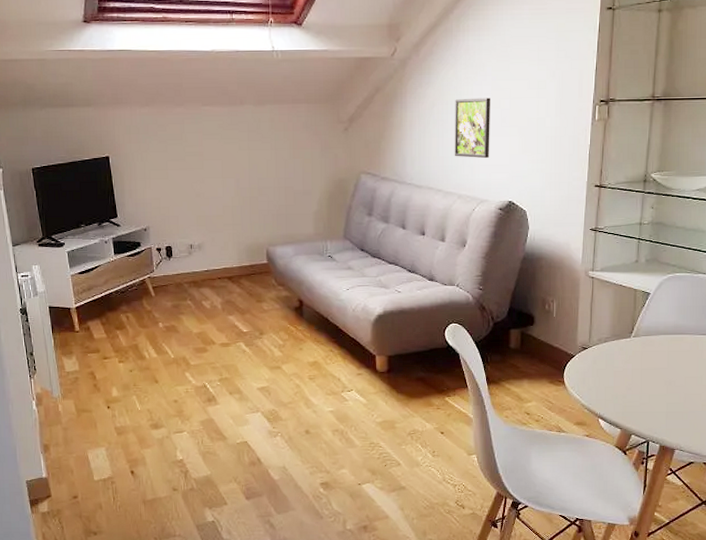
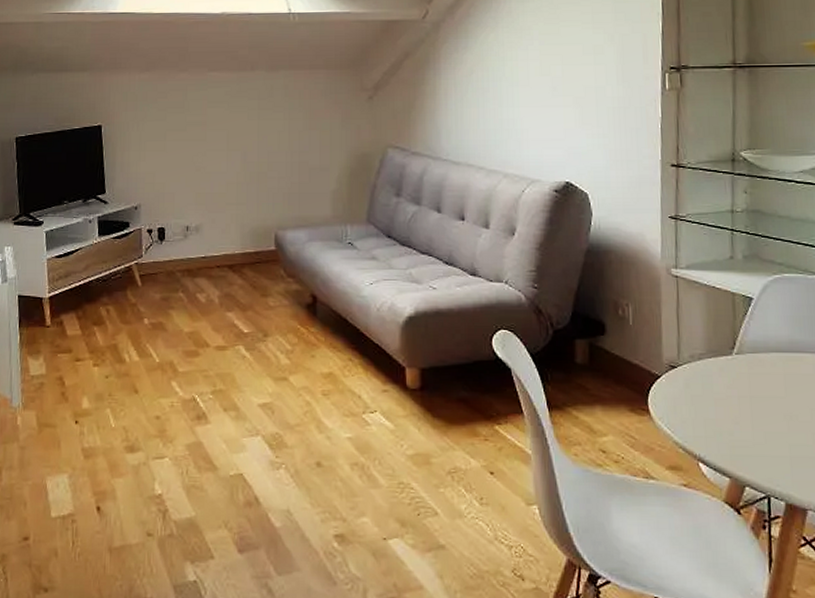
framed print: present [454,97,490,159] -> none [497,63,540,132]

